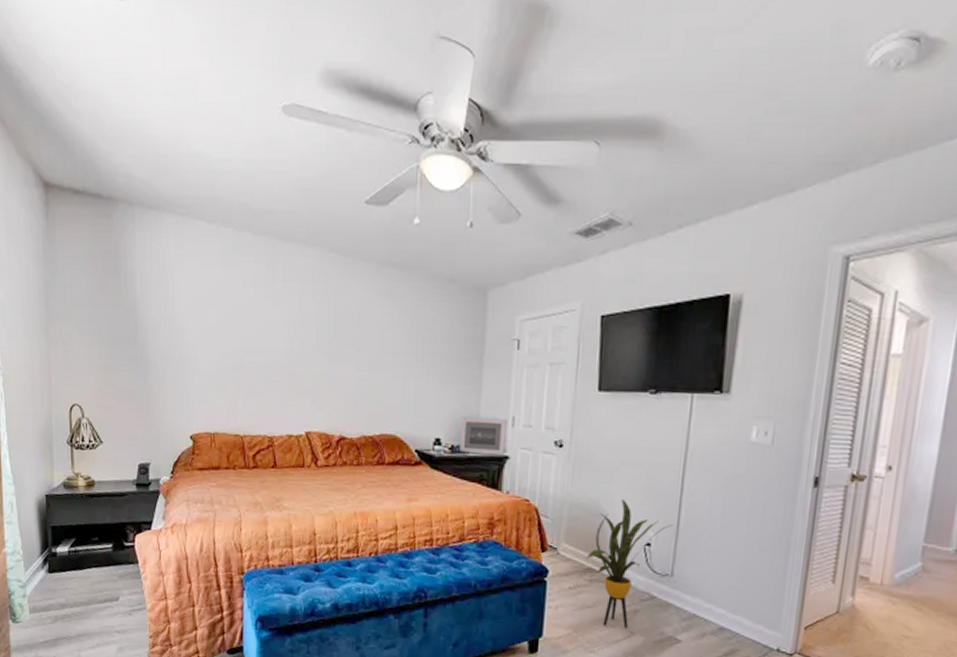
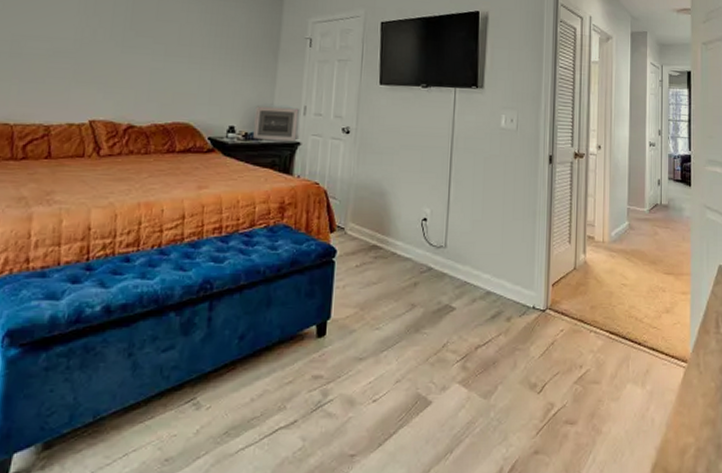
house plant: present [586,499,674,628] -> none [371,179,445,301]

